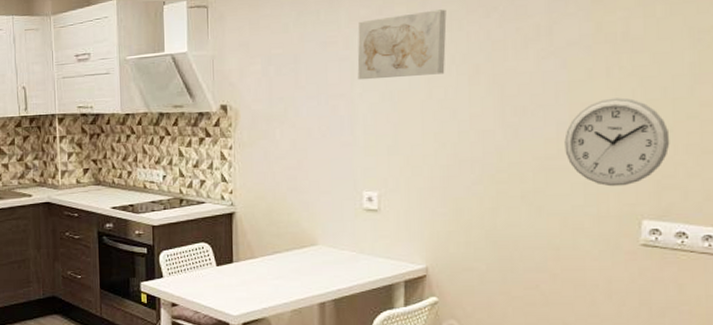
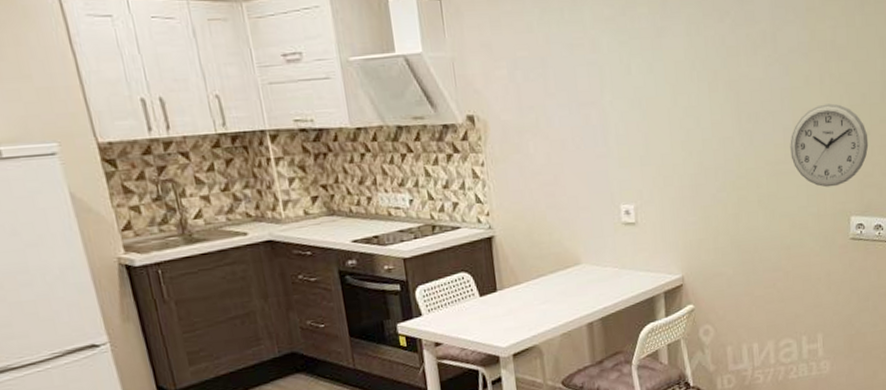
wall art: present [357,9,447,80] -> none [603,12,688,87]

